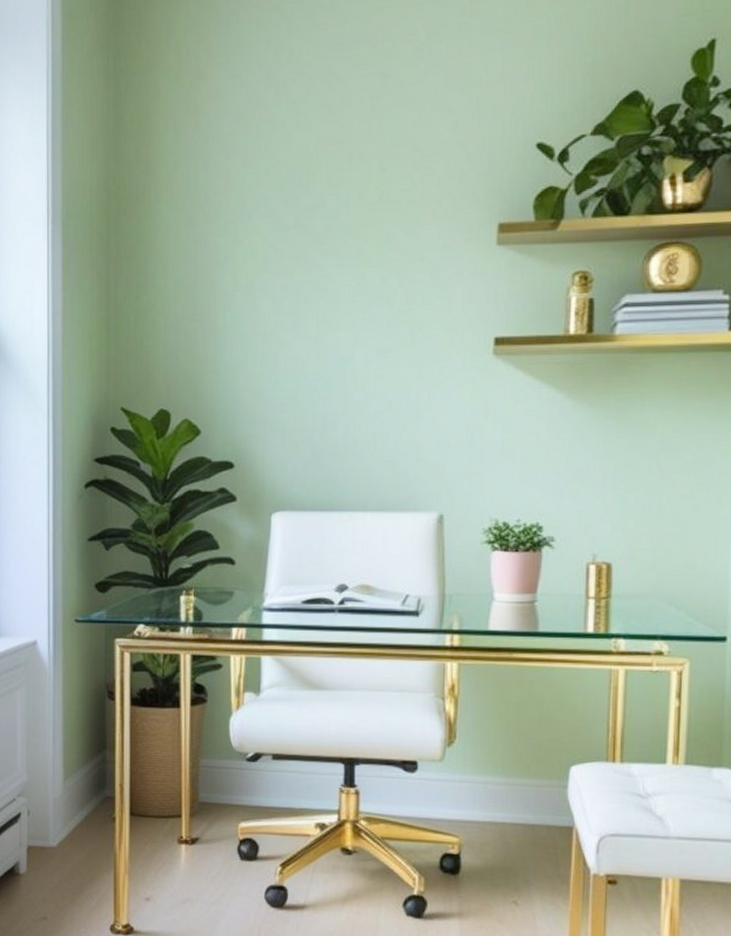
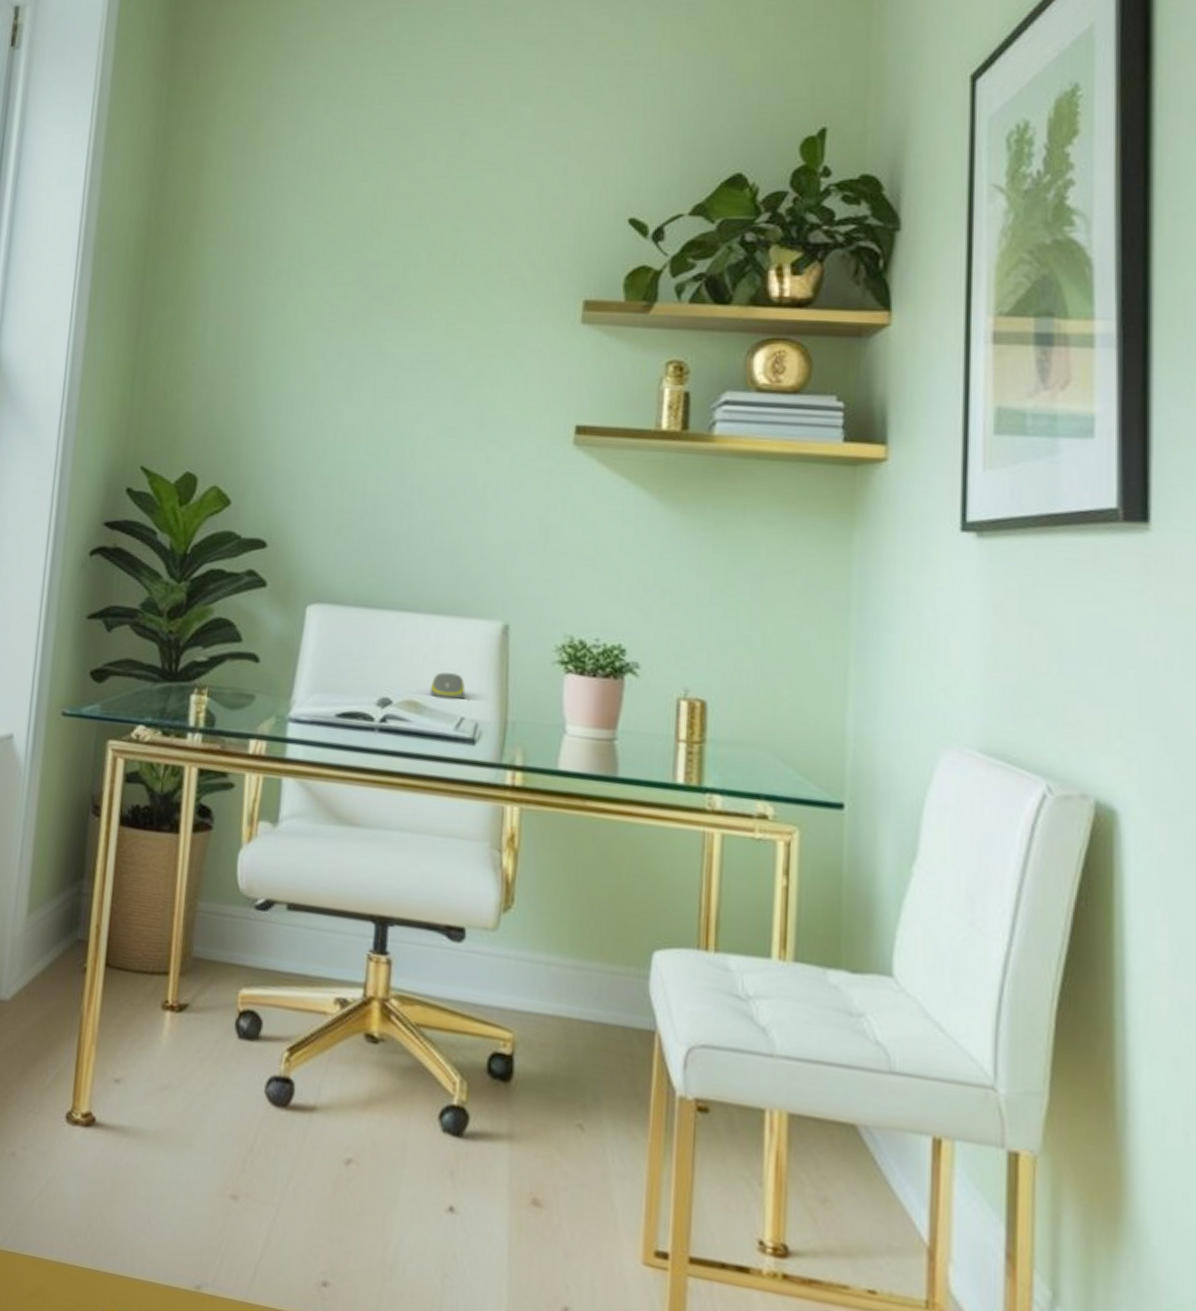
computer mouse: none [379,559,409,581] -> present [429,672,466,701]

